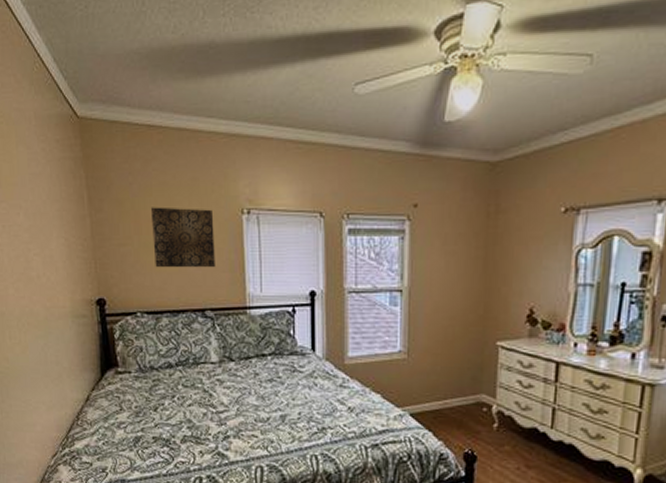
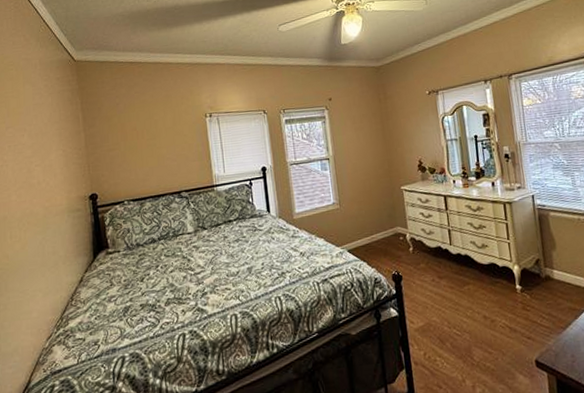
wall art: present [150,207,215,268] -> none [134,116,187,164]

